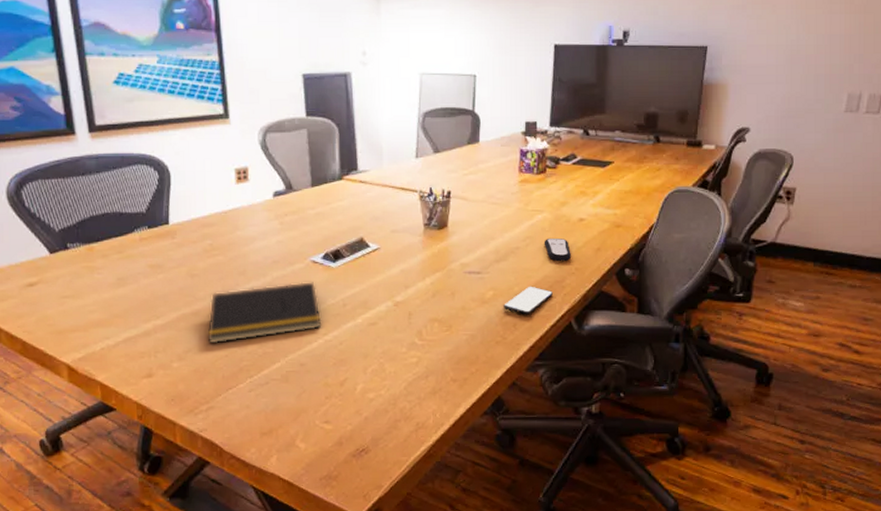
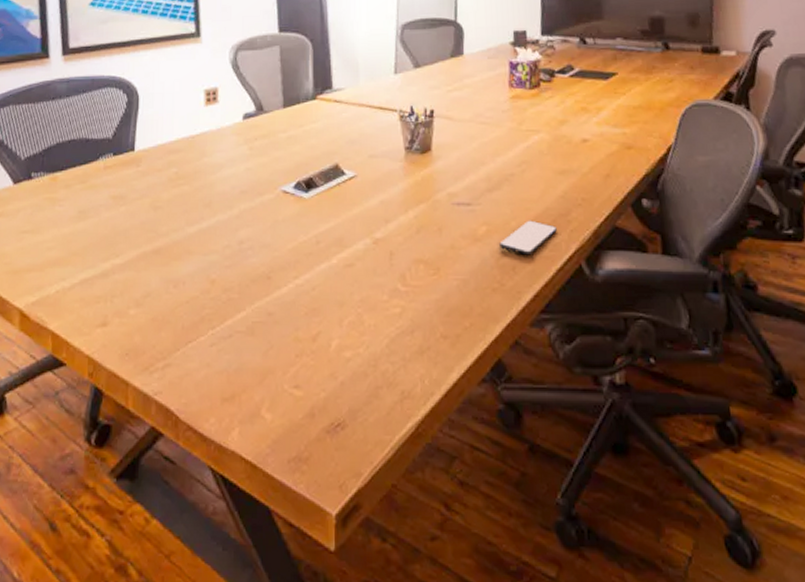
notepad: present [207,282,322,344] -> none [168,215,293,288]
remote control: present [544,237,572,262] -> none [542,162,577,191]

